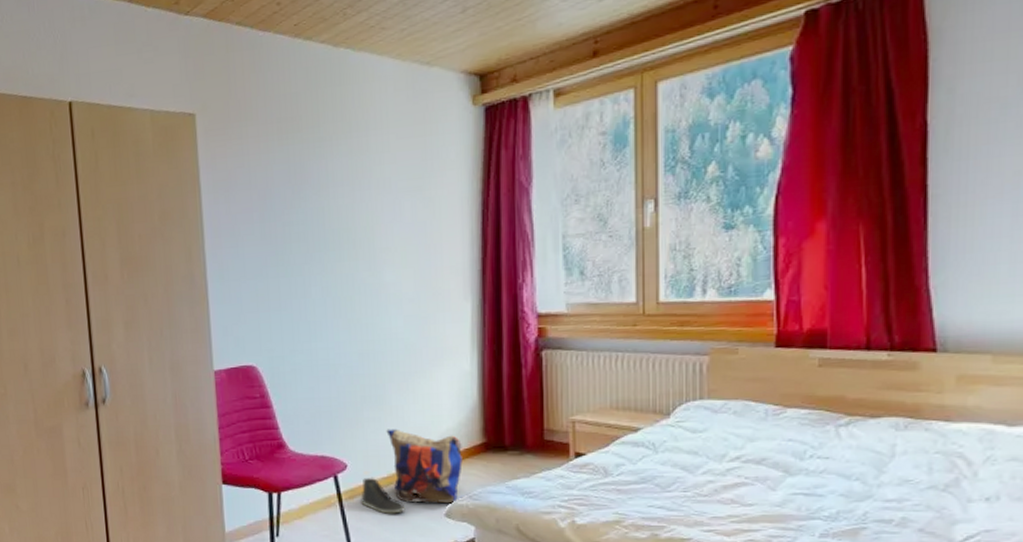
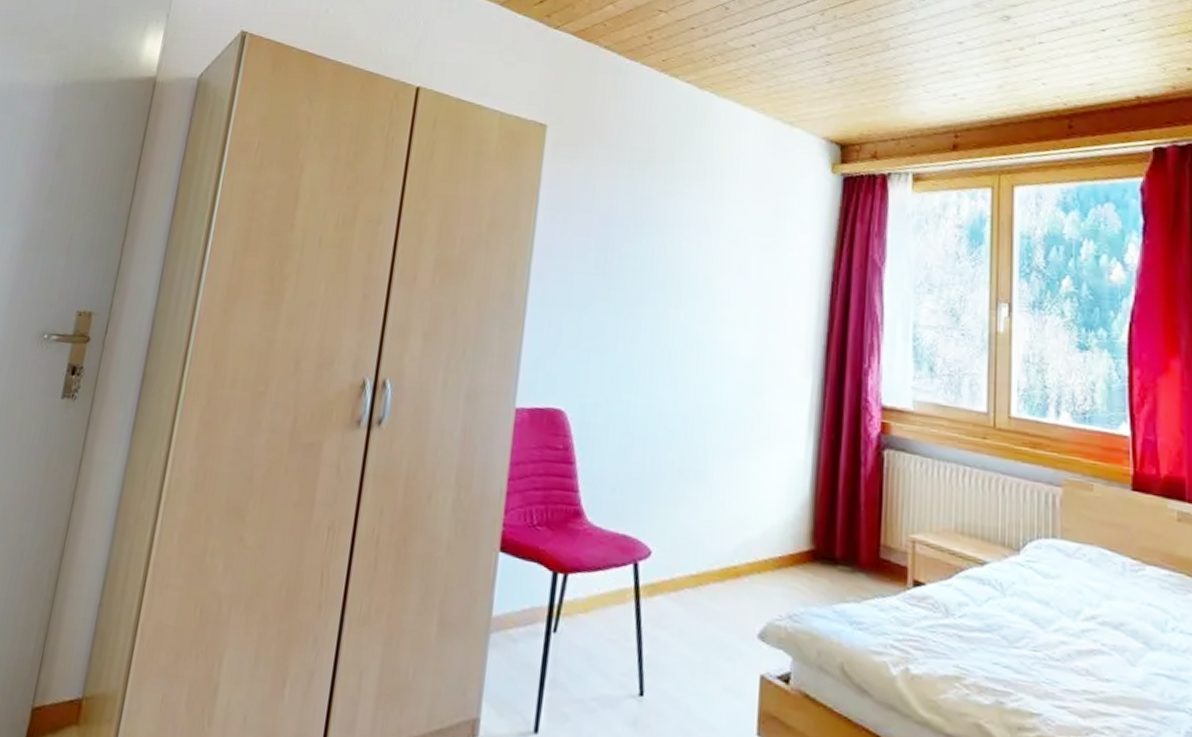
sneaker: present [361,477,406,514] -> none [661,571,713,625]
backpack: present [386,428,463,504] -> none [702,514,787,624]

